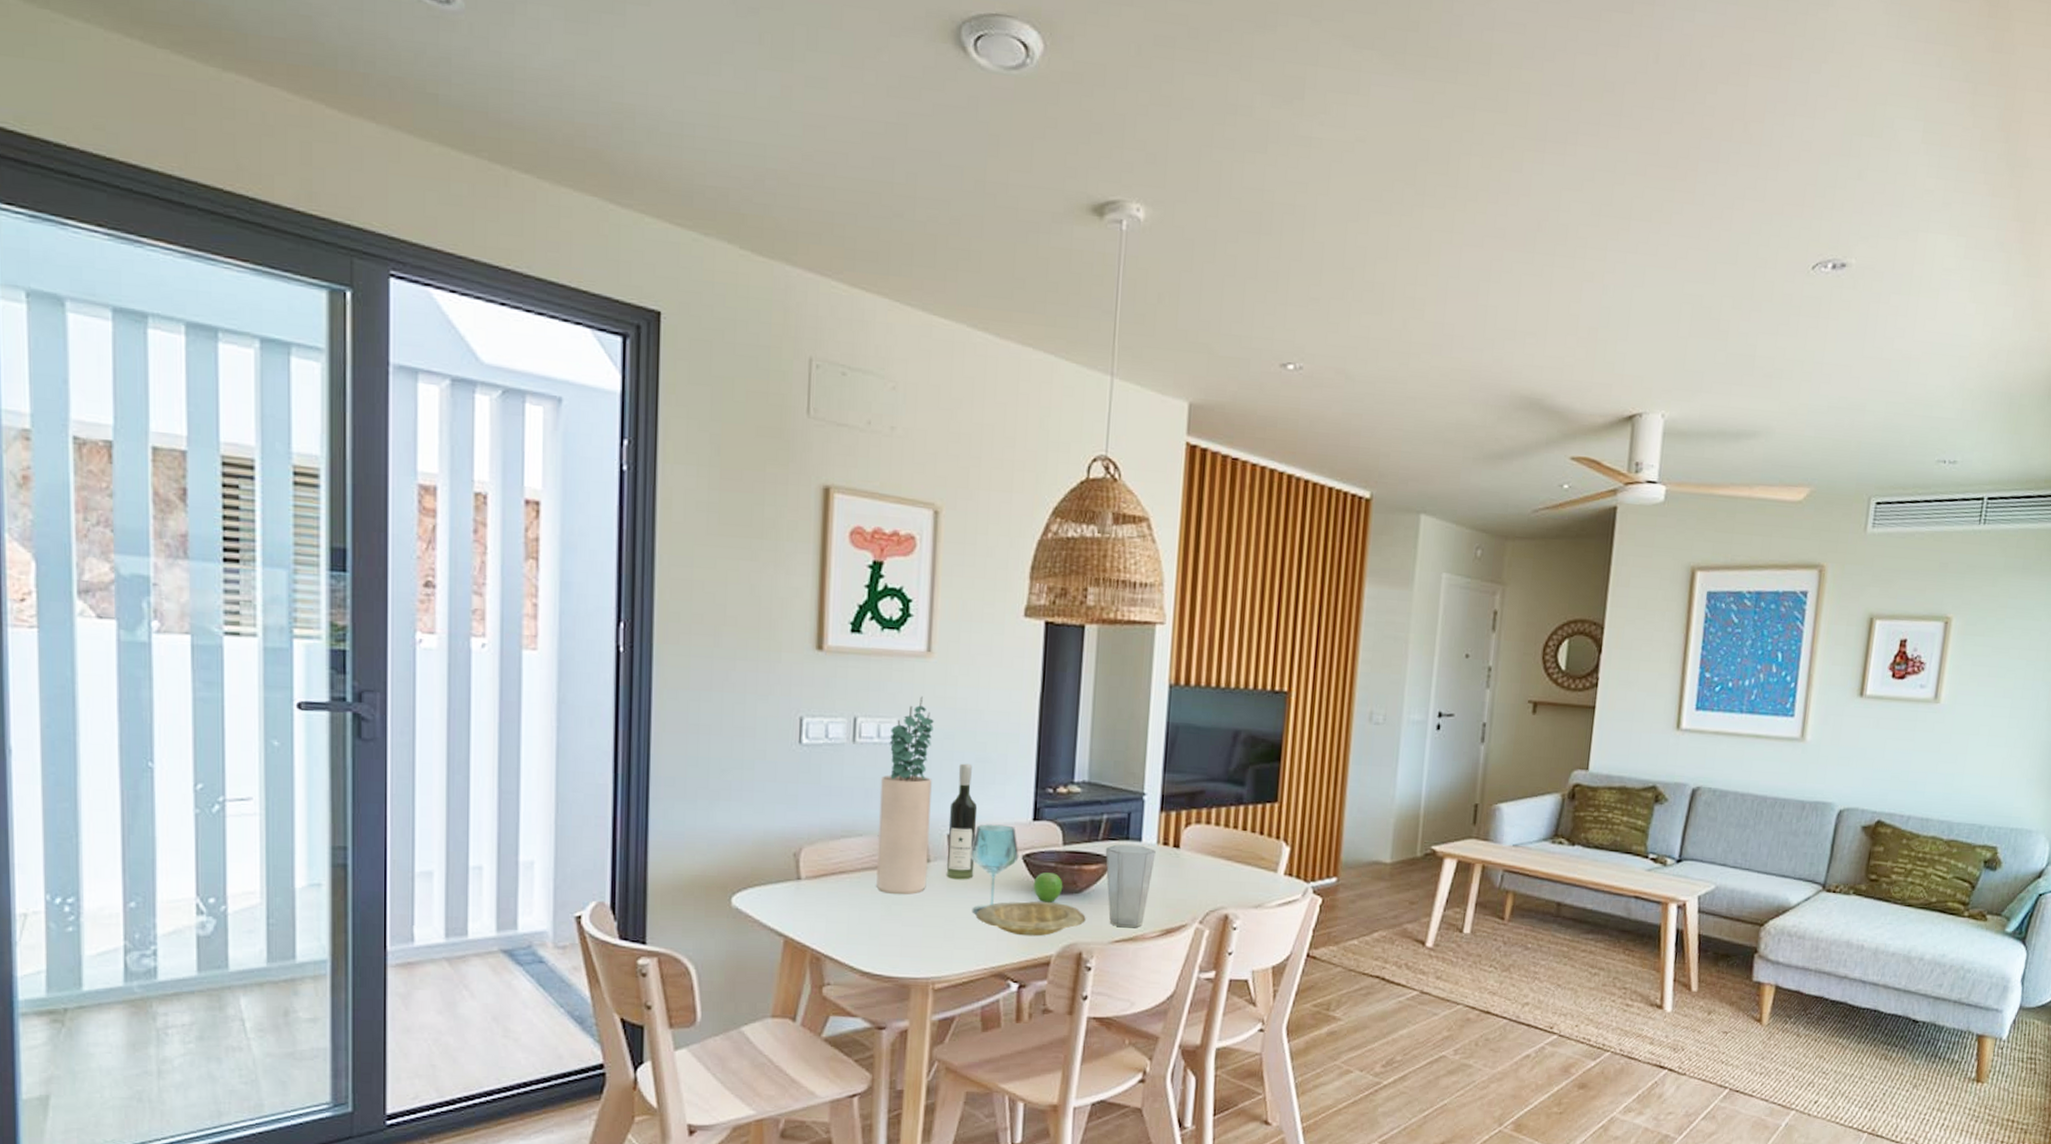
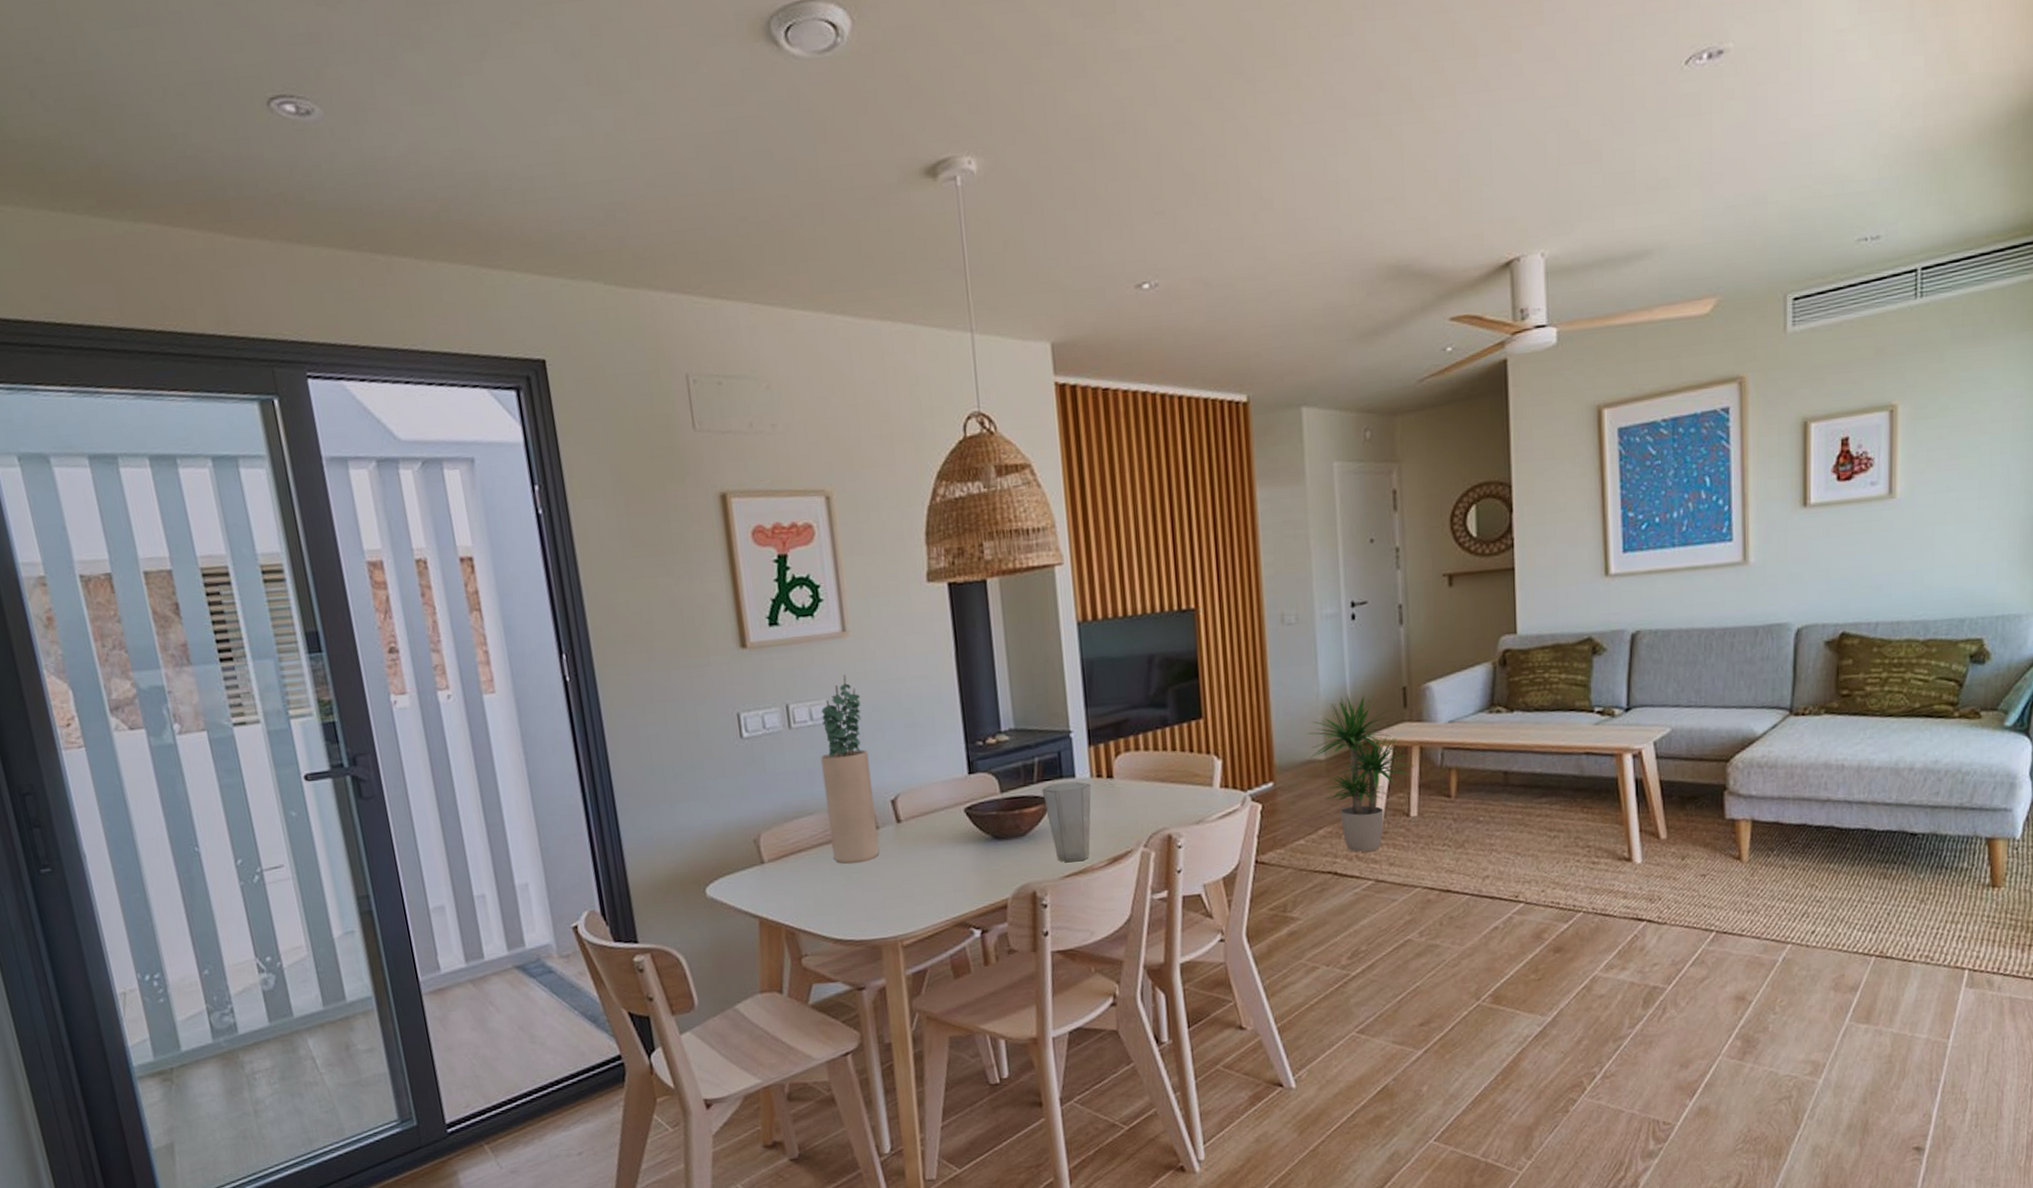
bottle: present [946,763,978,880] -> none [888,730,922,842]
wine glass: present [970,824,1019,913] -> none [914,782,961,870]
plate: present [975,901,1086,937] -> none [929,848,1035,885]
fruit: present [1033,872,1063,903] -> none [978,820,1008,850]
potted plant: none [1375,802,1476,963] -> present [1308,695,1416,853]

